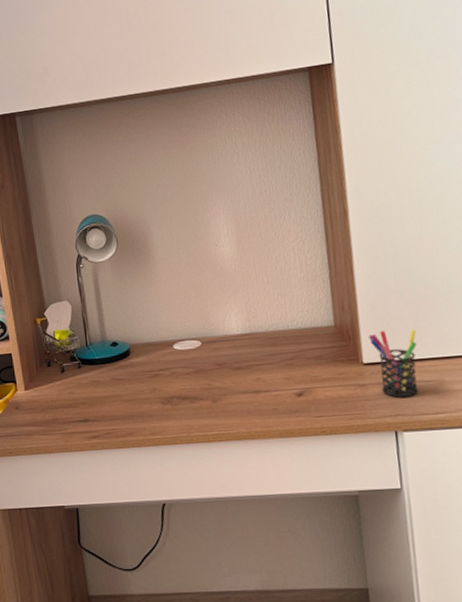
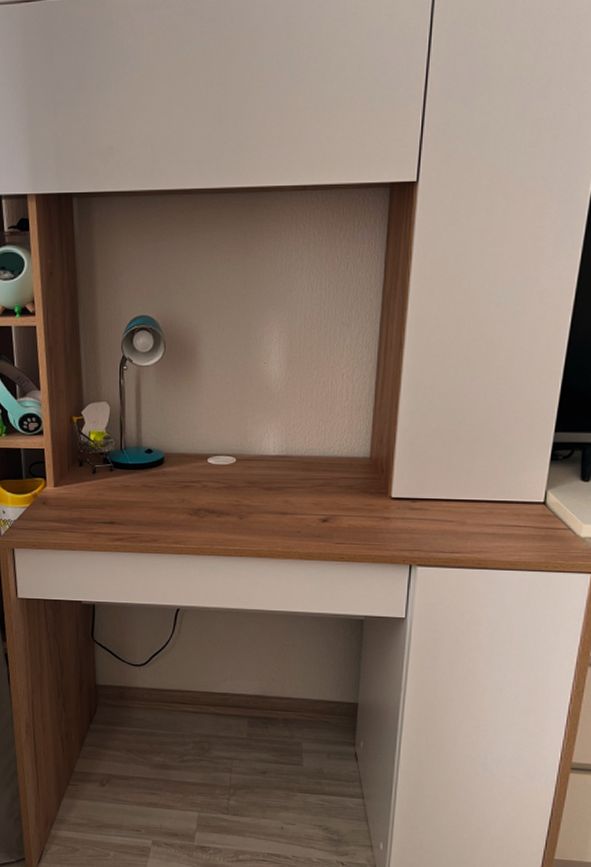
pen holder: present [369,330,418,398] -> none [401,467,448,534]

